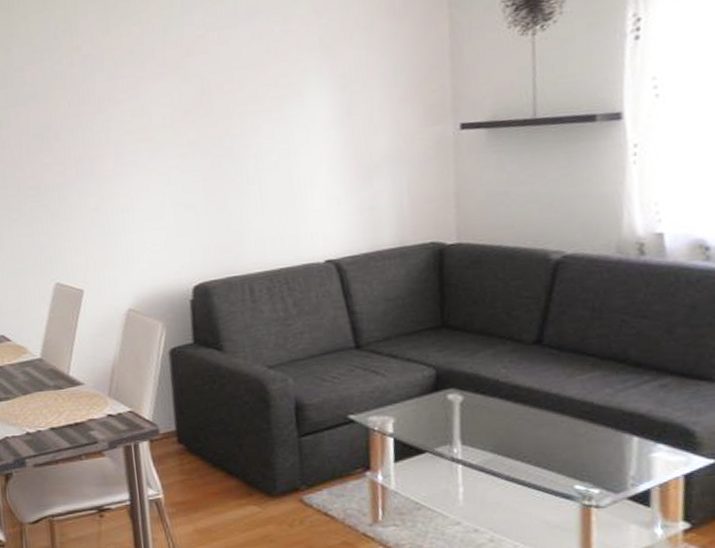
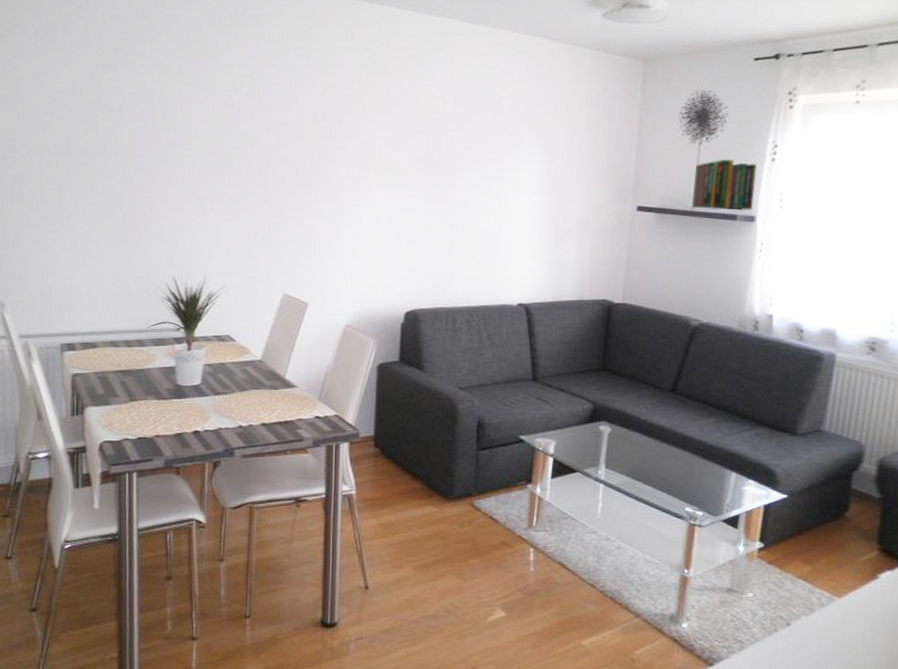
books: none [531,46,618,115] -> present [692,159,757,210]

